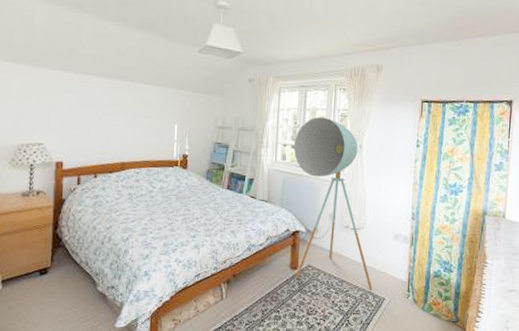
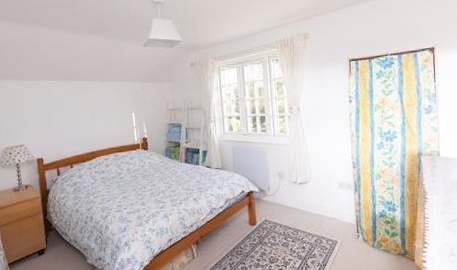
floor lamp: present [294,116,373,291] -> none [238,87,325,236]

